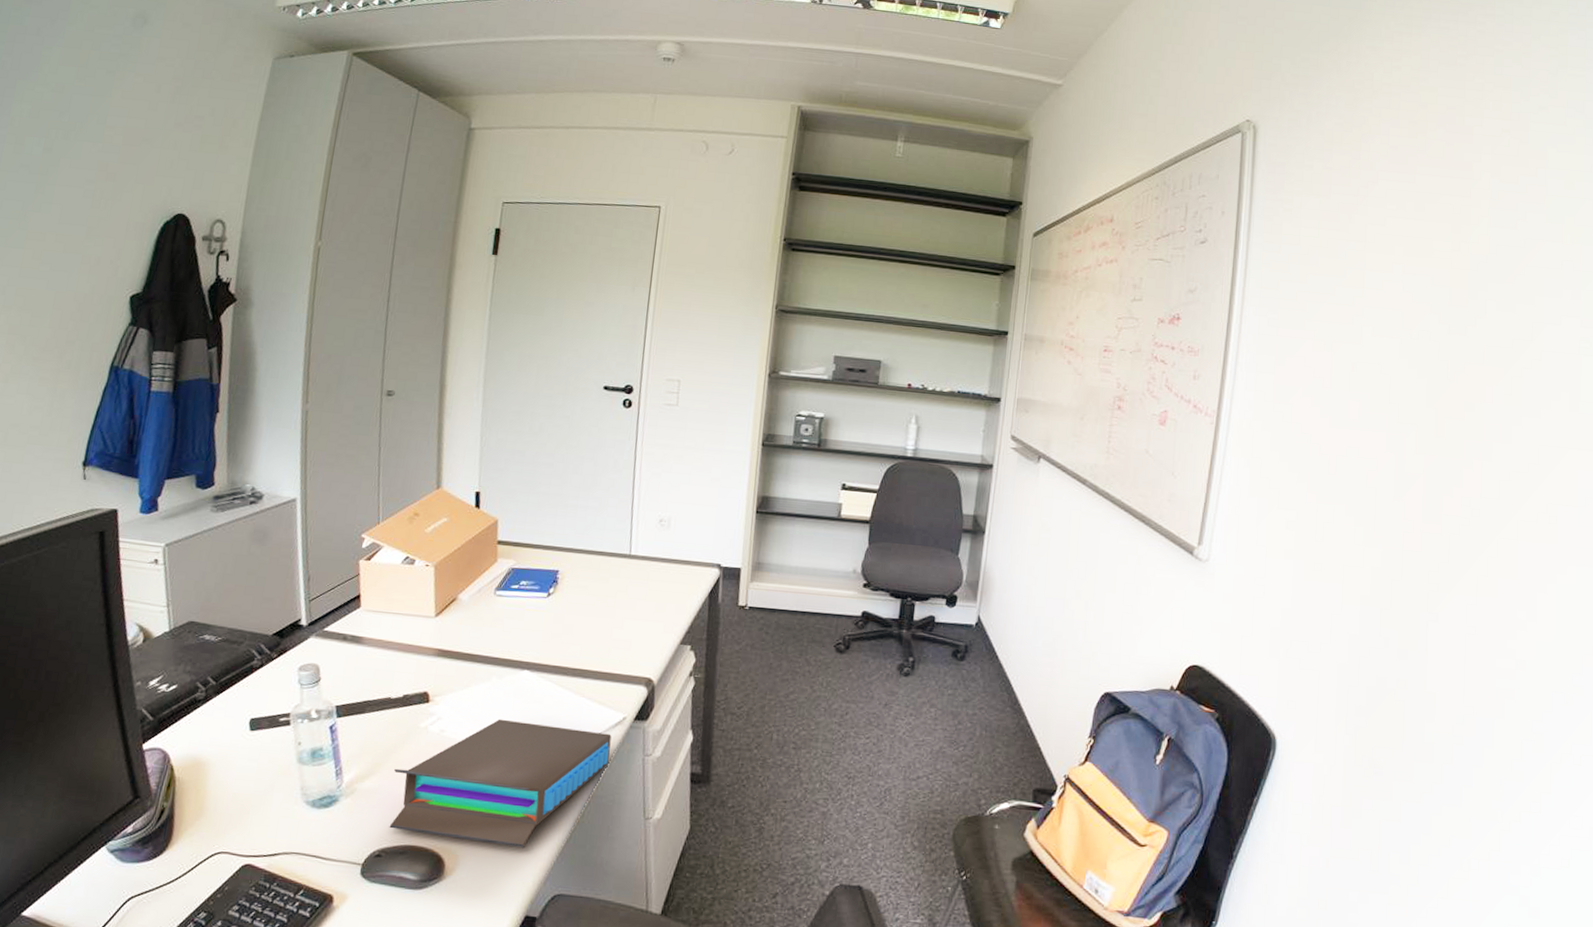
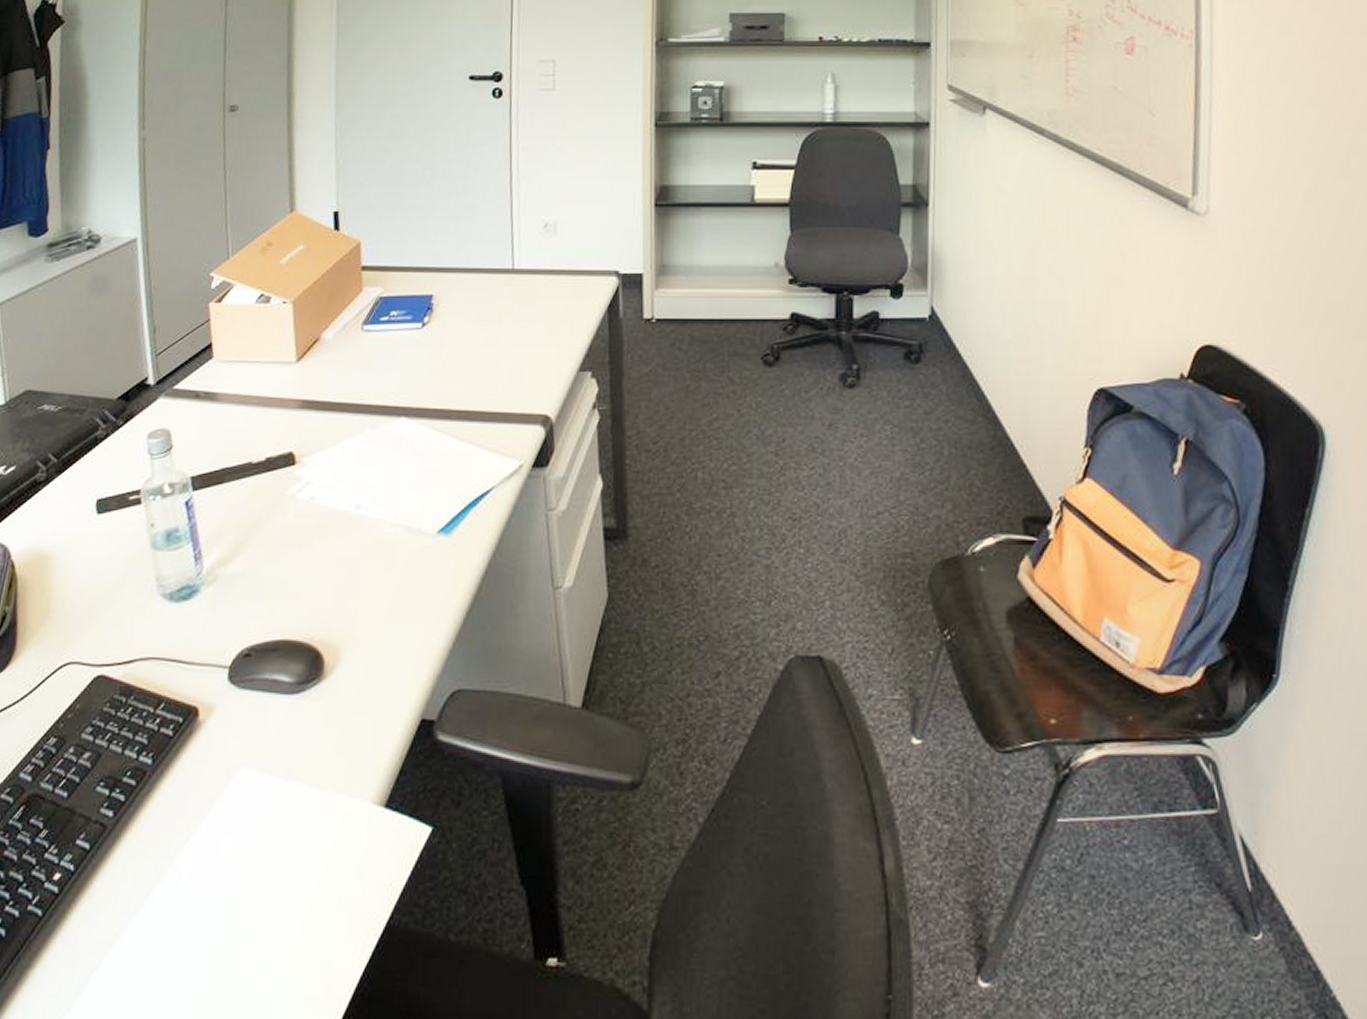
book: present [389,719,612,847] -> none [258,478,507,634]

